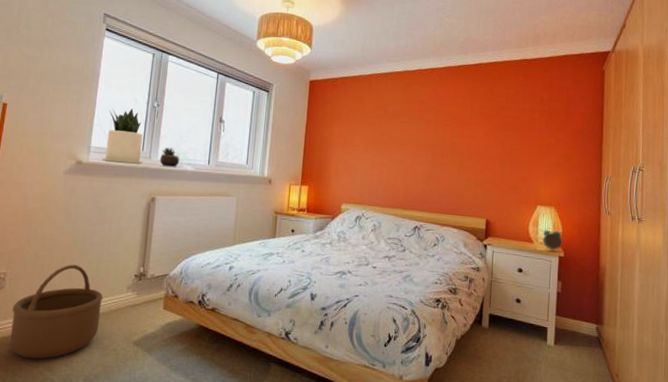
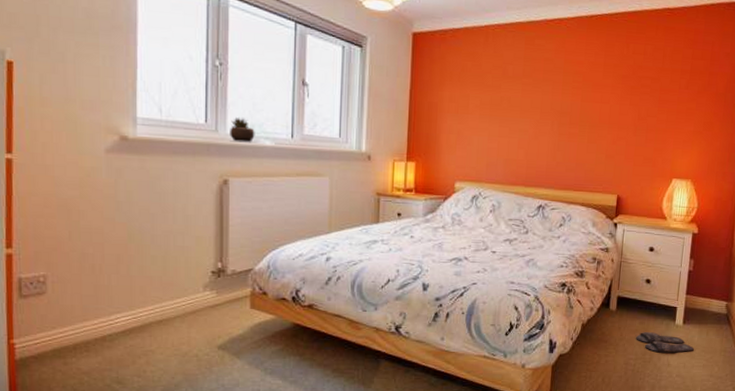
basket: present [9,264,103,359] -> none [61,262,175,371]
planter: present [102,109,143,165] -> none [153,68,208,140]
slippers: none [508,350,567,374] -> present [636,332,694,353]
alarm clock: present [543,227,563,252] -> none [676,202,698,229]

